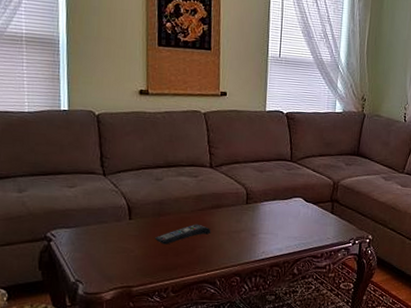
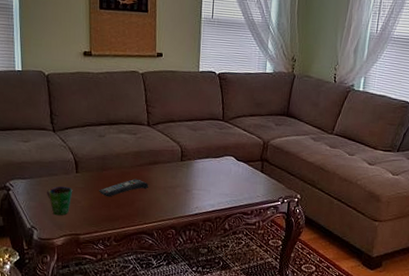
cup: none [95,234,125,267] -> present [47,186,73,216]

